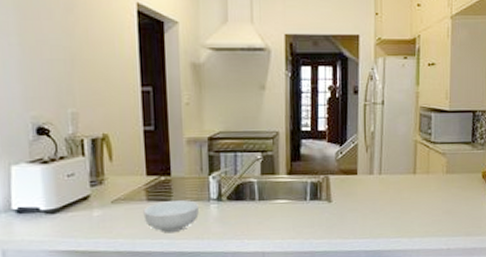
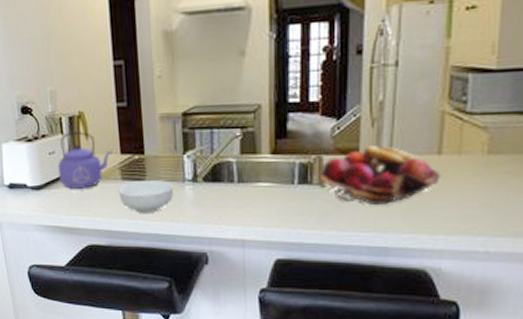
kettle: none [78,153,138,211] -> present [58,131,113,189]
fruit basket: none [326,167,416,216] -> present [319,146,441,204]

